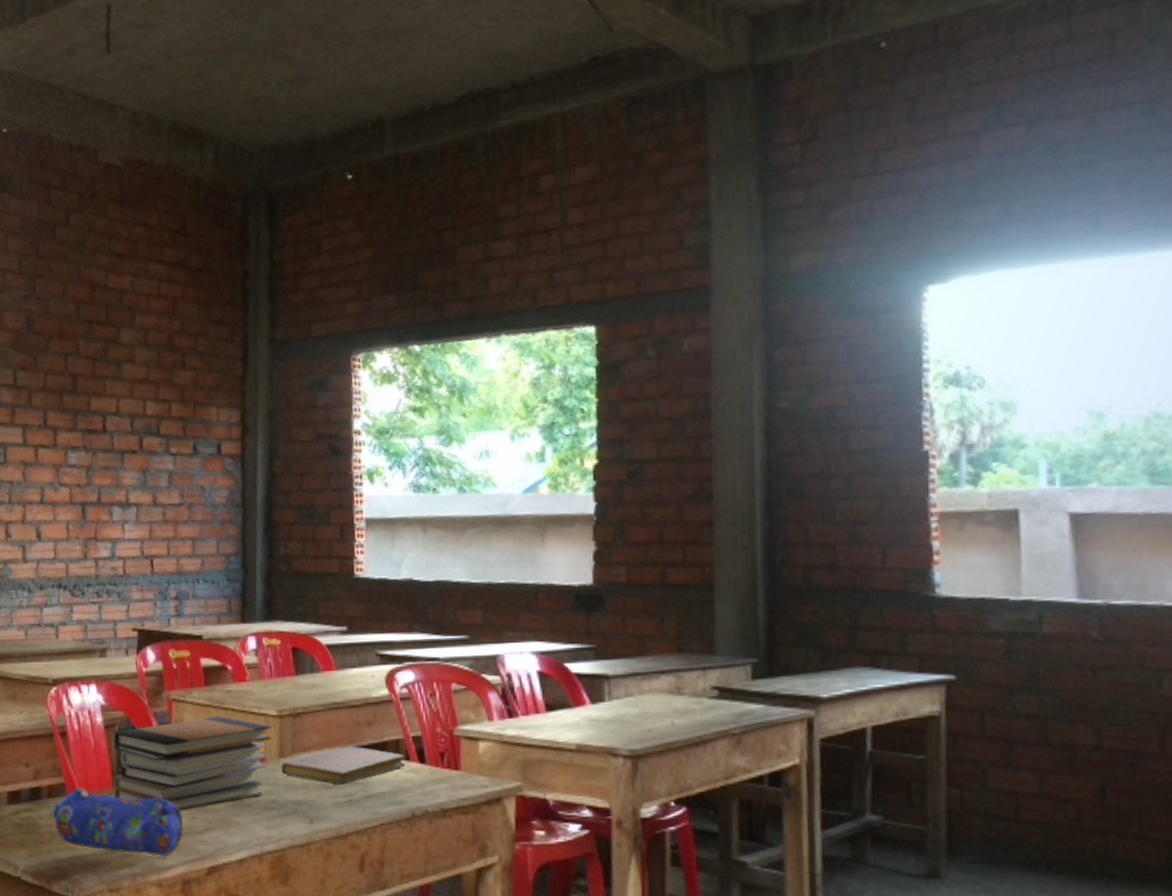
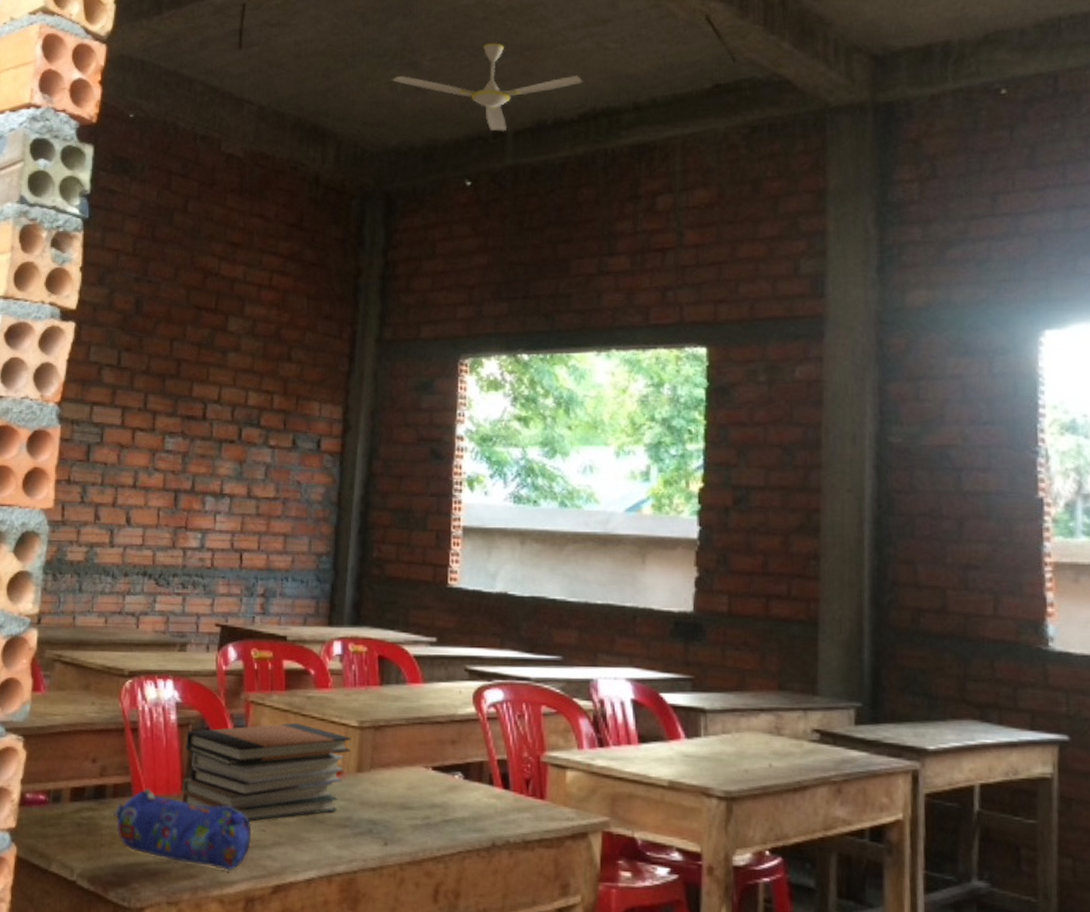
ceiling fan: none [264,29,459,121] -> present [391,43,583,131]
notebook: present [281,746,406,785] -> none [358,765,488,806]

